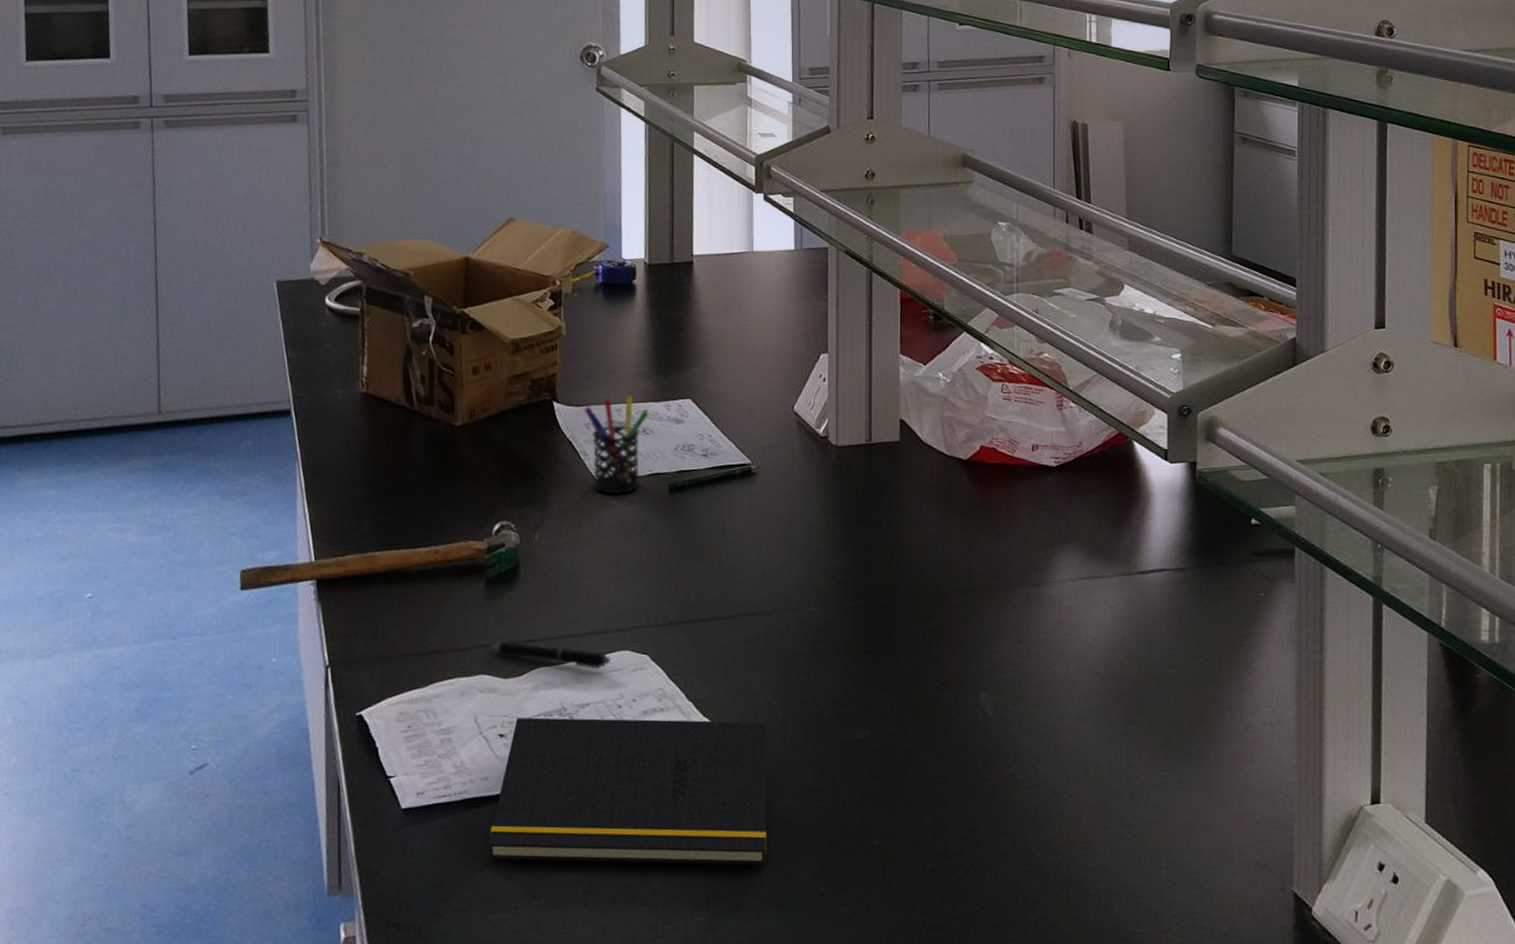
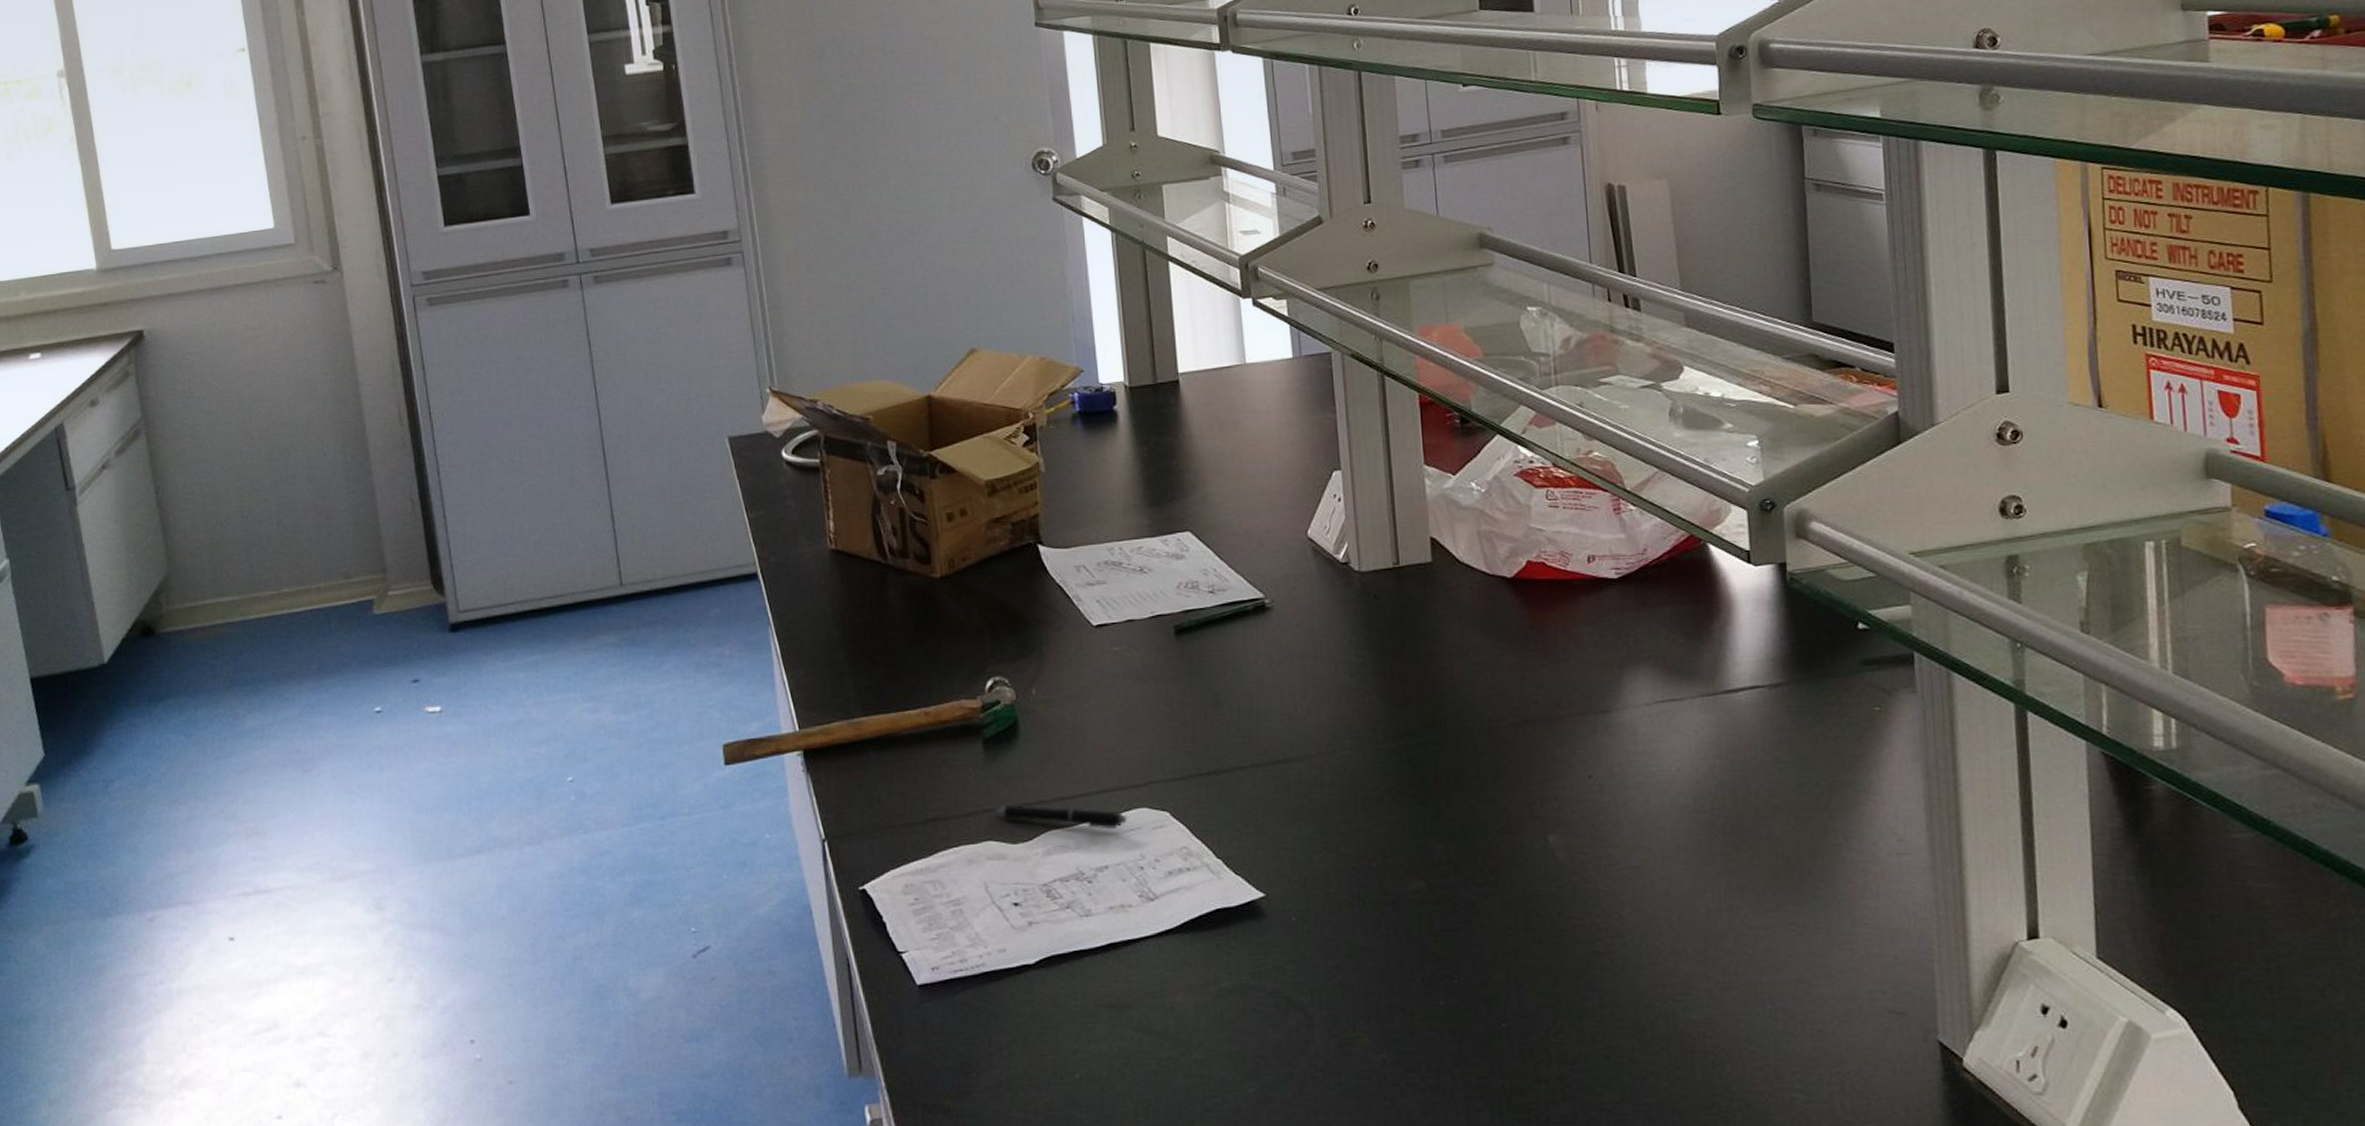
notepad: present [488,717,767,866] -> none [1012,877,1320,1035]
pen holder: present [584,395,649,494] -> none [1072,532,1145,641]

